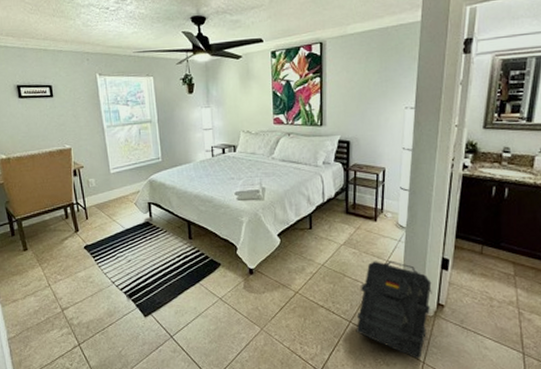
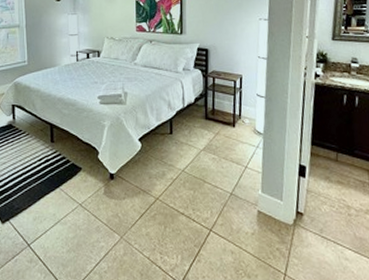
backpack: present [356,260,432,360] -> none [216,167,291,272]

